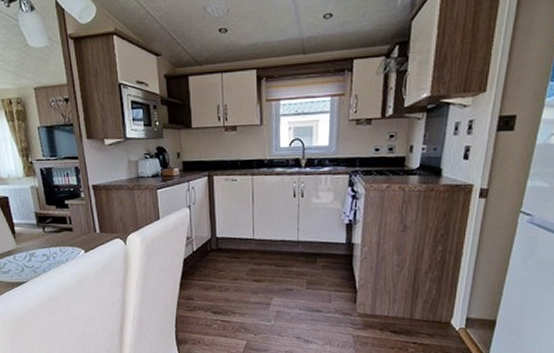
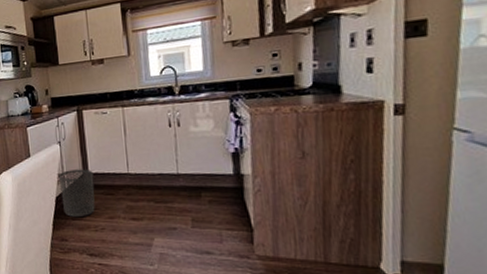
waste bin: none [187,233,221,278] -> present [58,169,95,217]

